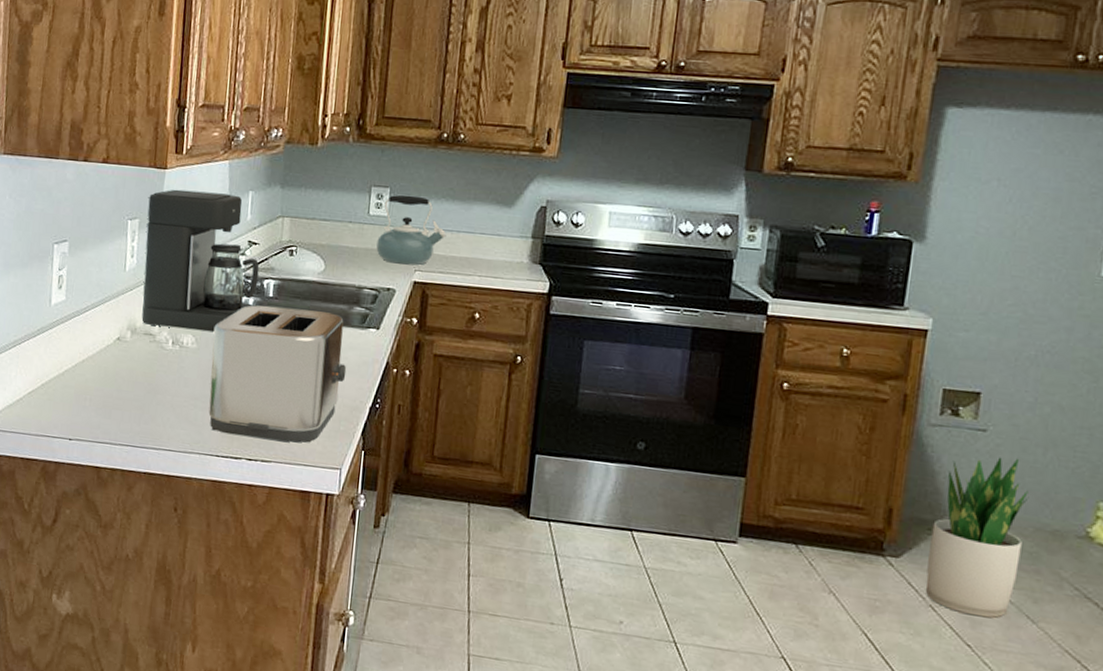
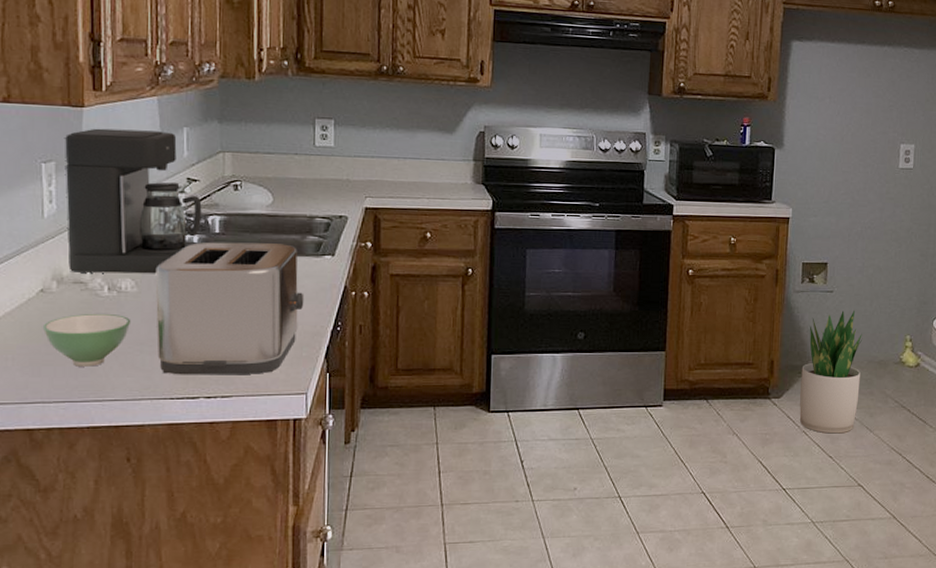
bowl: none [116,364,189,416] -> present [42,313,131,367]
kettle: present [376,194,447,265] -> none [325,125,394,192]

